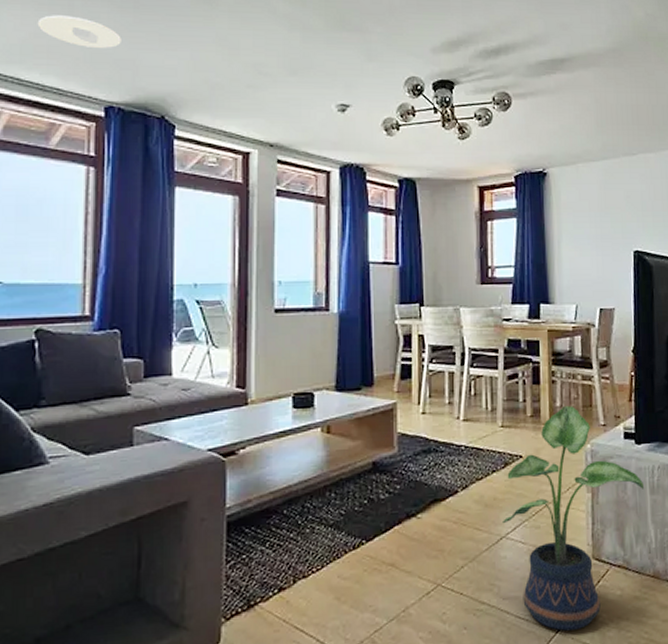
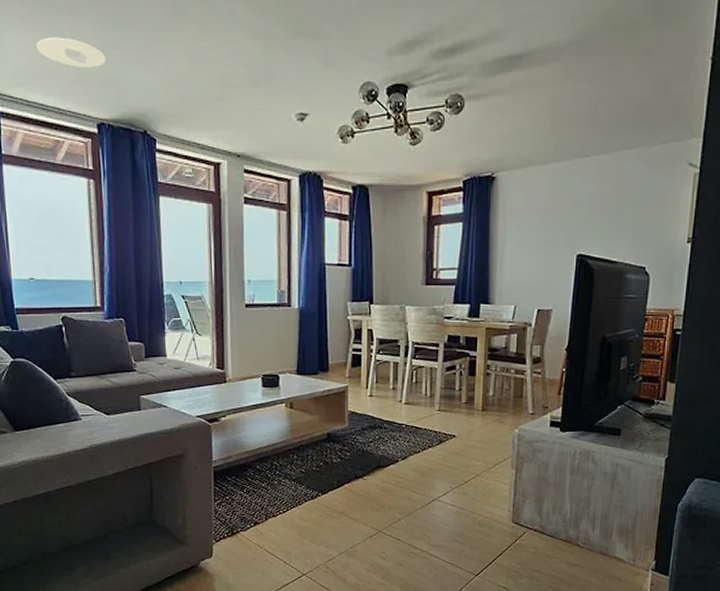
potted plant: present [501,406,643,631] -> none [434,396,564,575]

